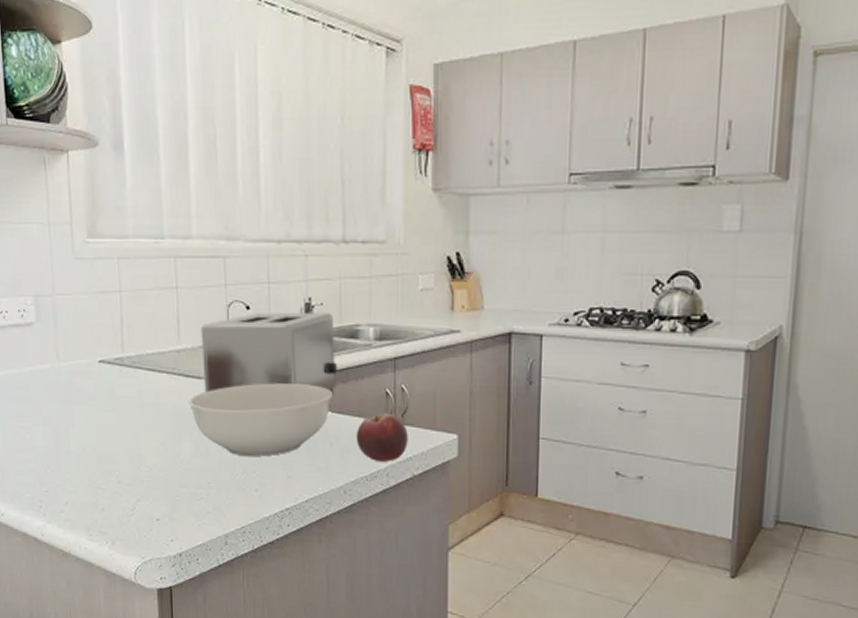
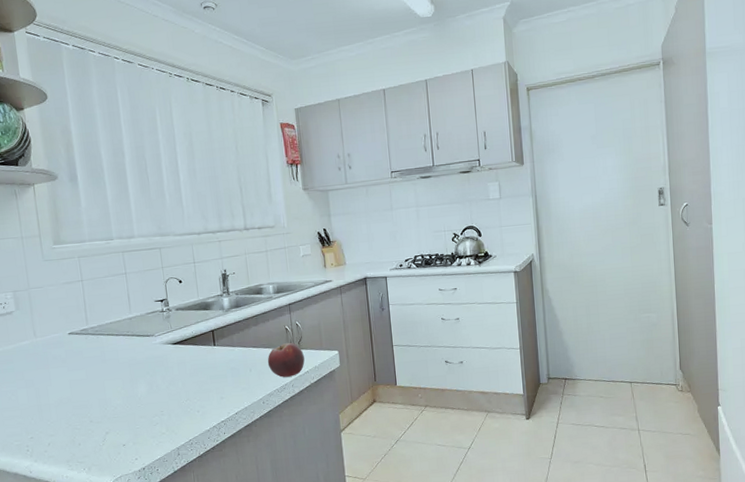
bowl: present [189,383,334,457] -> none [141,330,249,388]
toaster: present [200,312,338,396] -> none [146,278,250,346]

